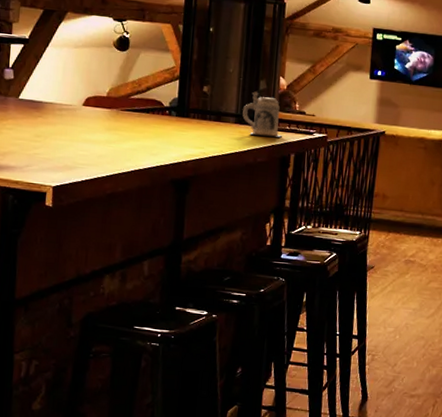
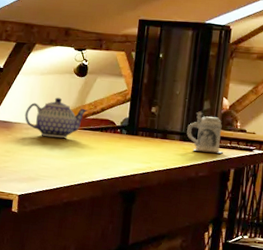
teapot: none [57,73,132,121] -> present [24,97,89,138]

